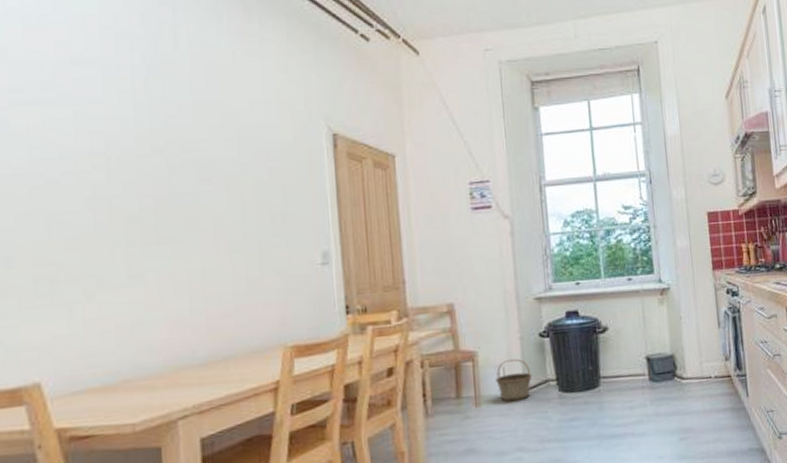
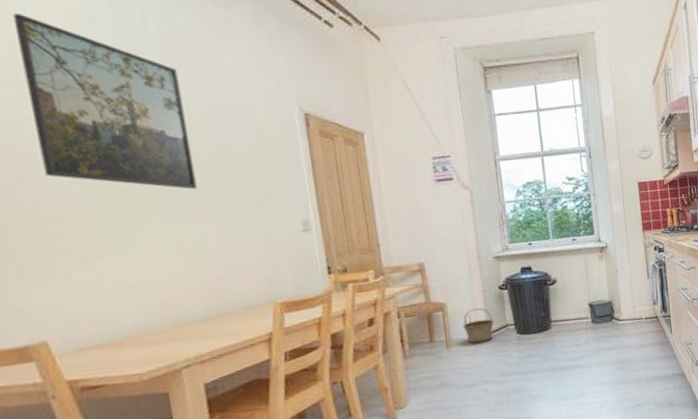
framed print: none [47,33,213,217] -> present [12,14,198,189]

